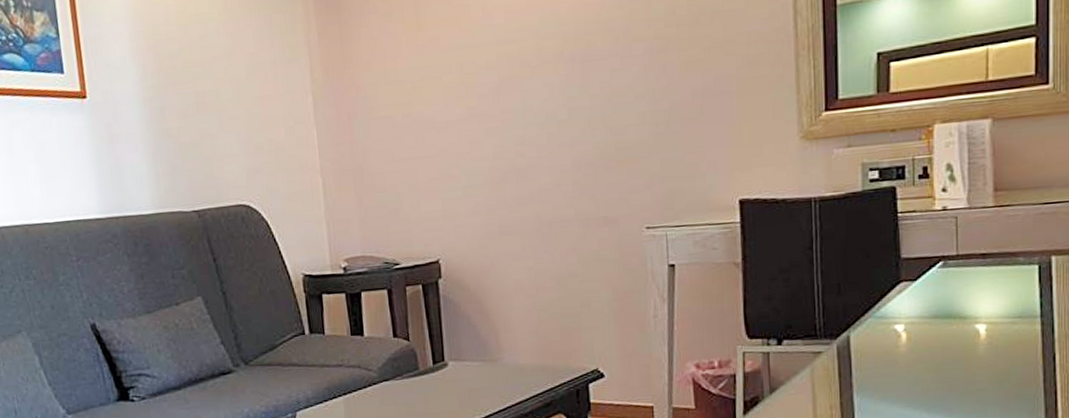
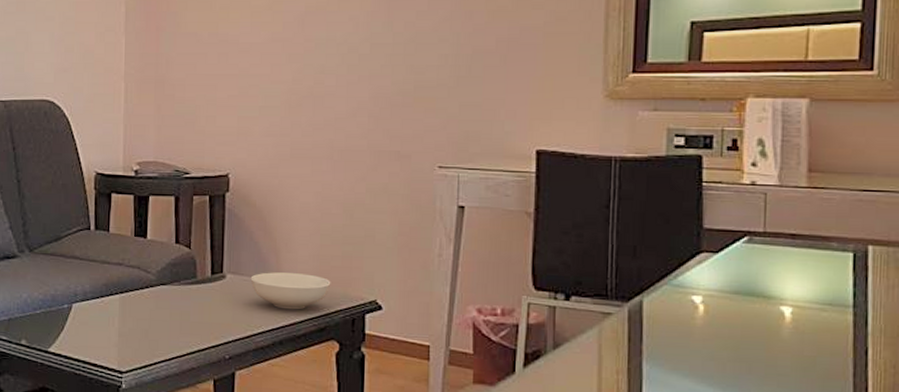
bowl: none [472,351,553,390] -> present [250,272,331,310]

